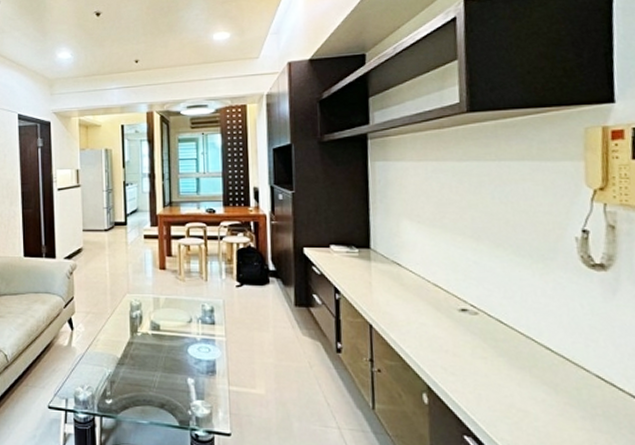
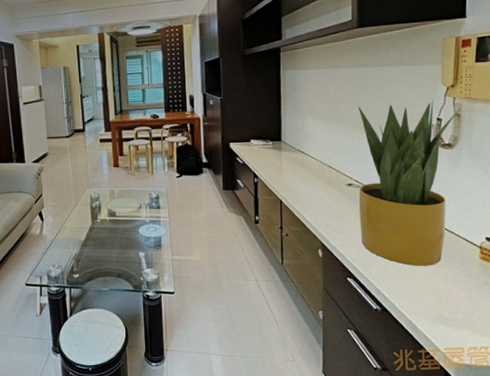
planter: none [471,205,617,429] -> present [358,100,462,266]

